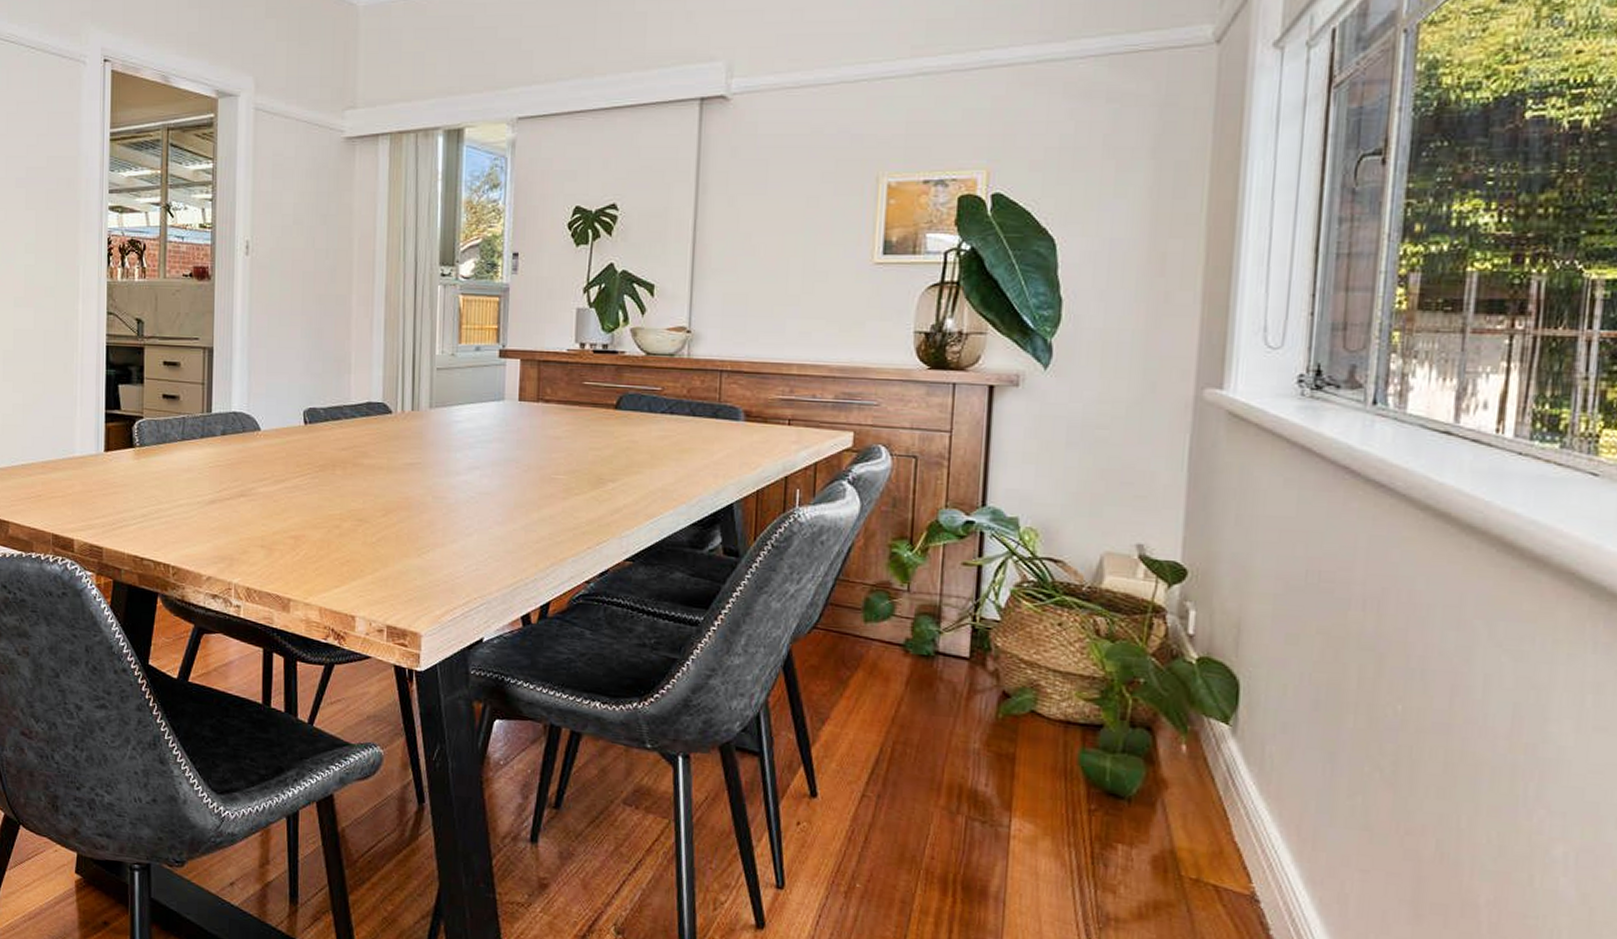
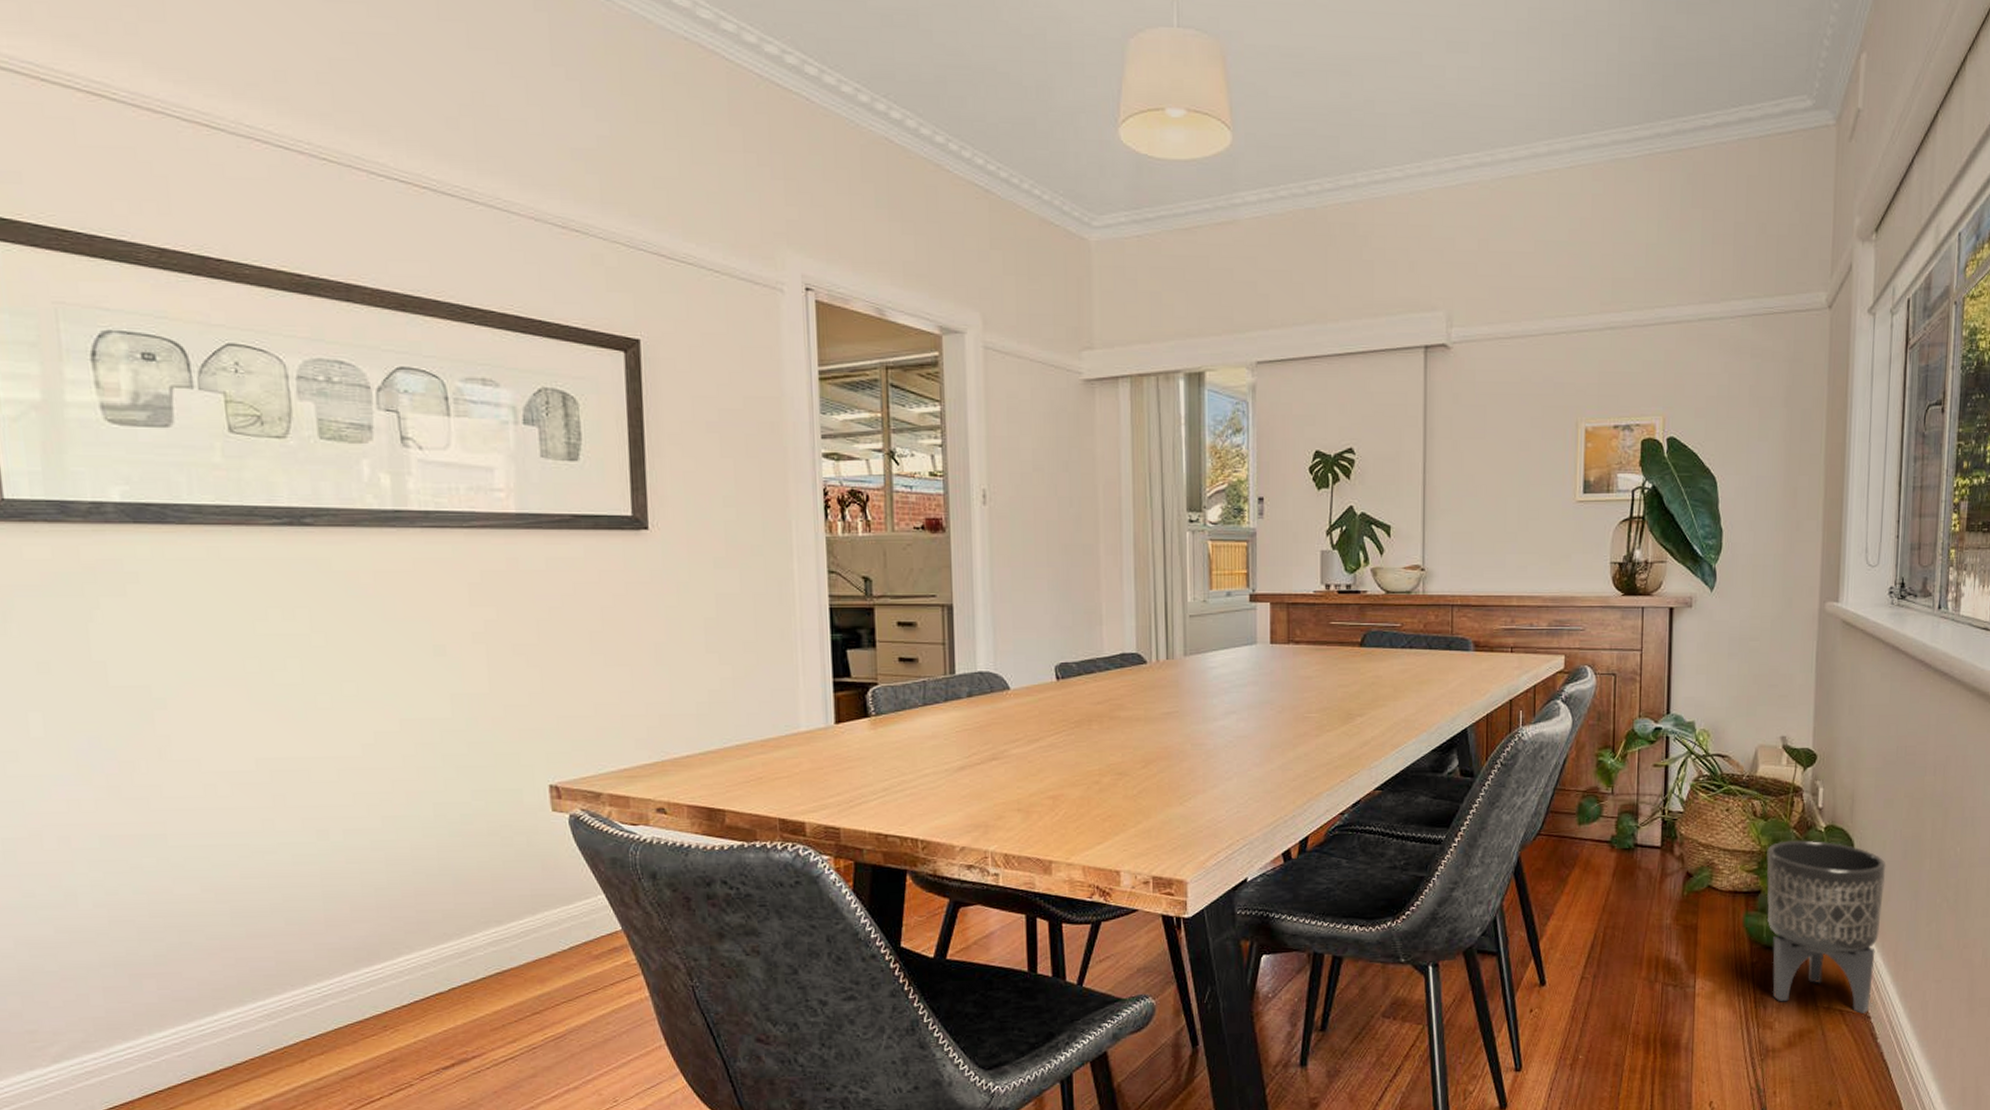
planter: none [1112,669,1287,895] -> present [1767,840,1886,1014]

